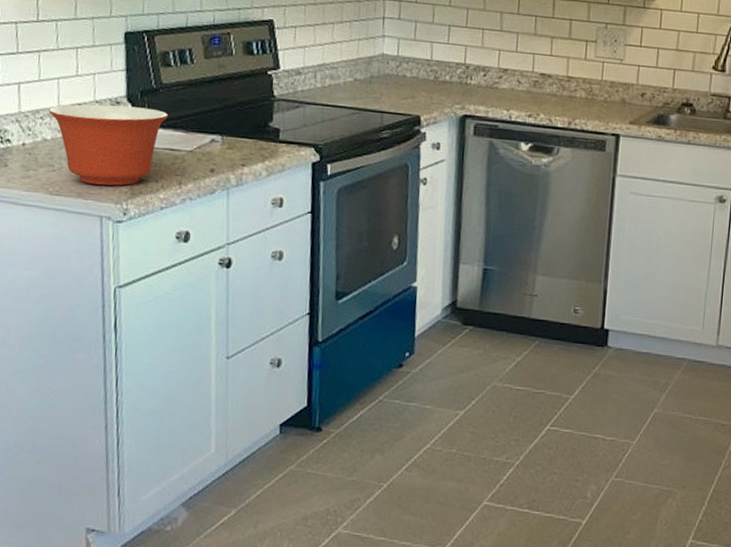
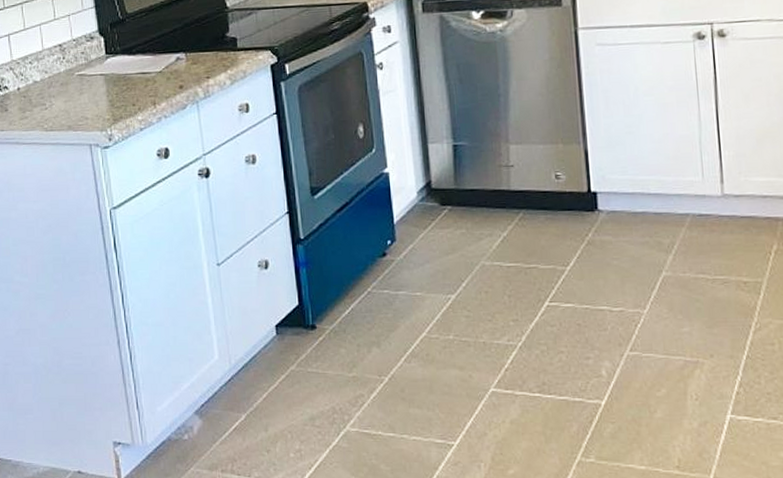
mixing bowl: present [48,104,168,186] -> none [35,38,136,116]

